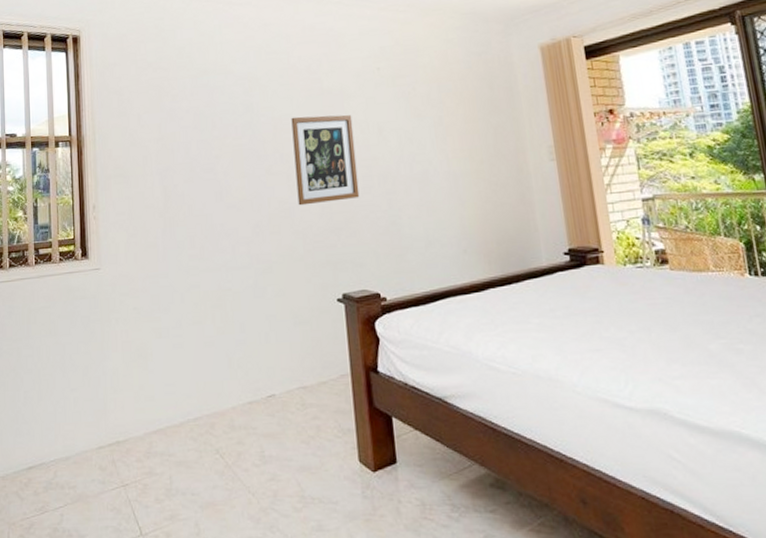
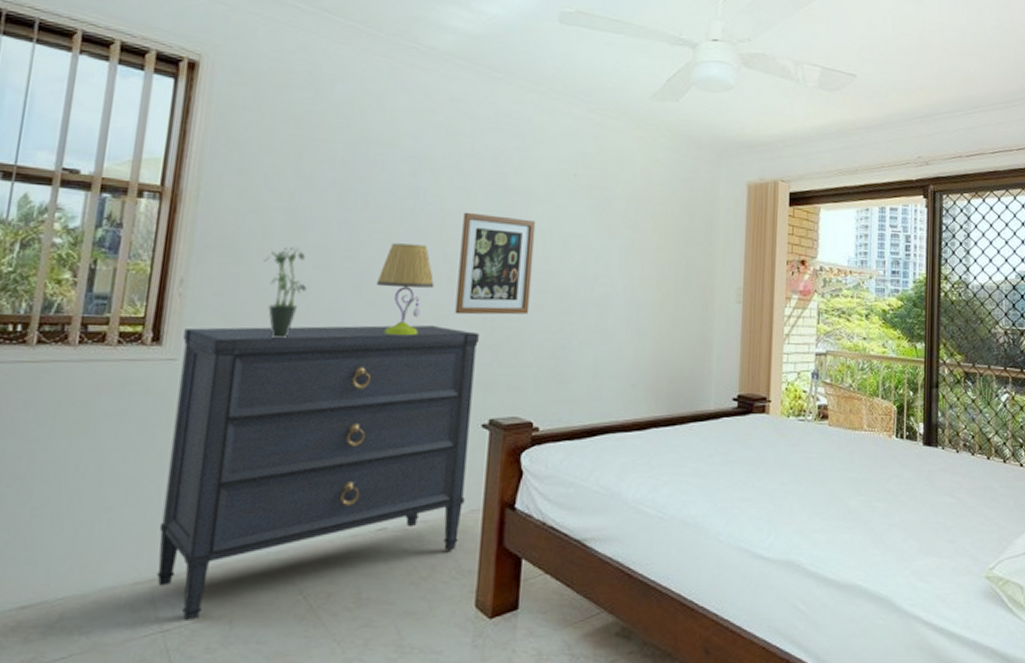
dresser: none [102,218,335,476] -> present [157,325,479,620]
potted plant: none [147,168,182,244] -> present [263,247,307,339]
table lamp: none [232,150,278,231] -> present [376,243,435,336]

